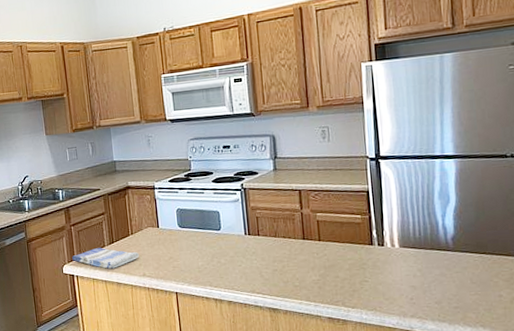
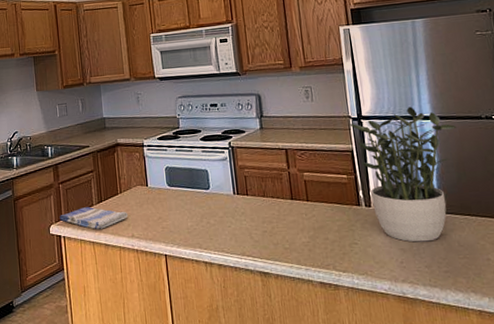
potted plant: none [367,145,479,280] -> present [349,106,457,242]

